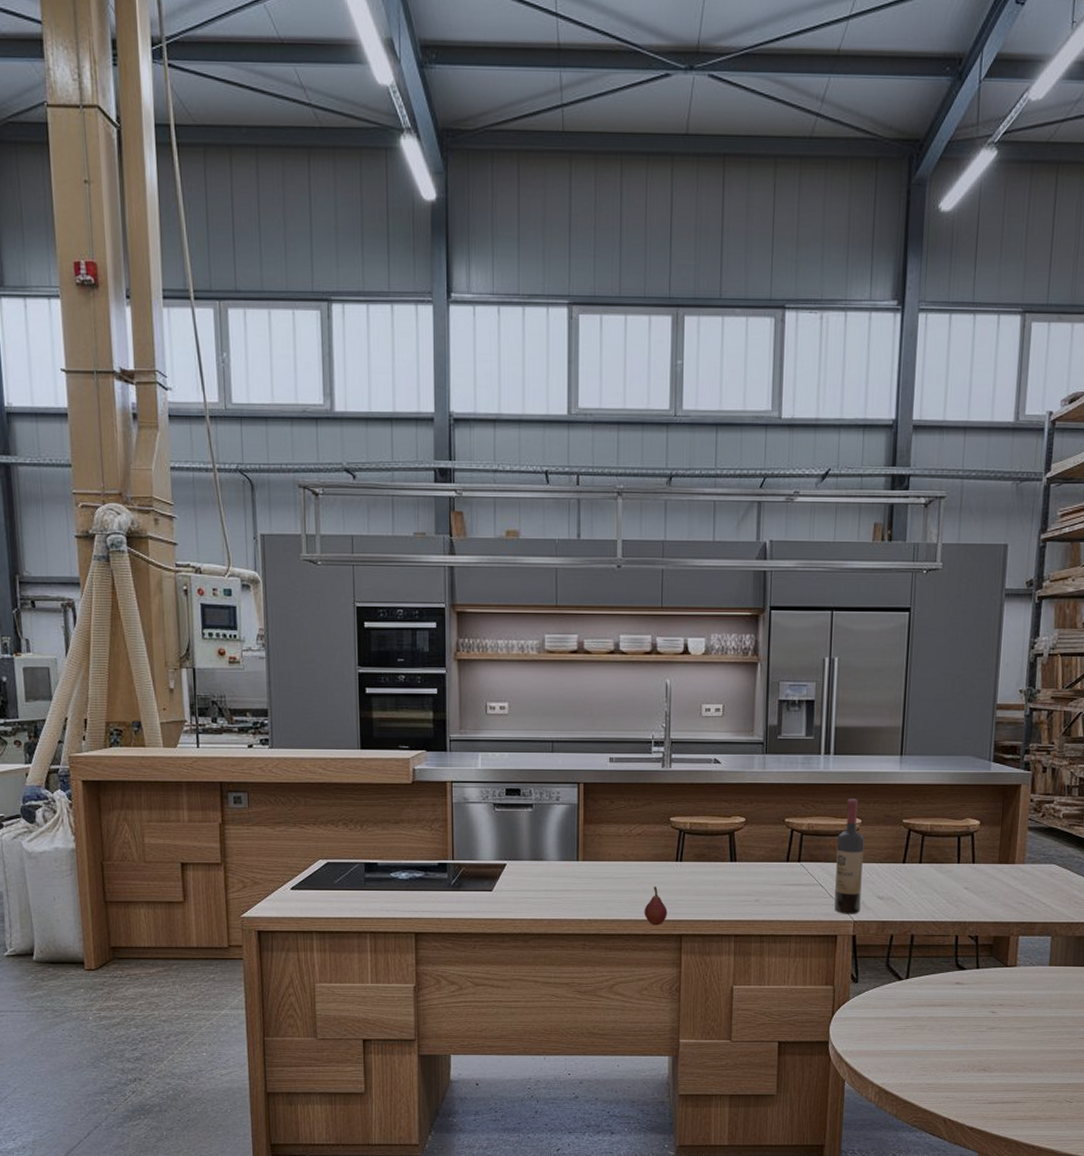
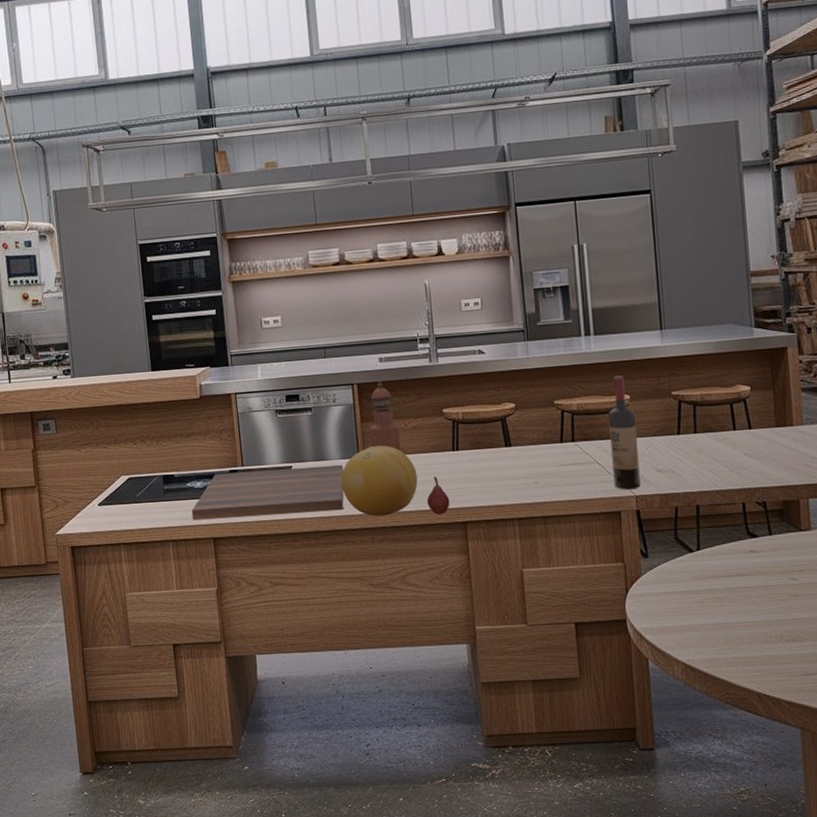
cutting board: none [393,865,560,914] -> present [191,464,344,521]
fruit: none [557,849,637,923] -> present [341,445,418,517]
coffeepot: none [593,781,623,858] -> present [370,380,402,452]

